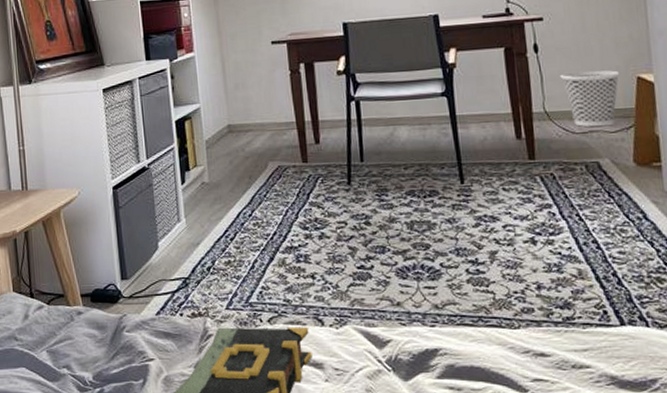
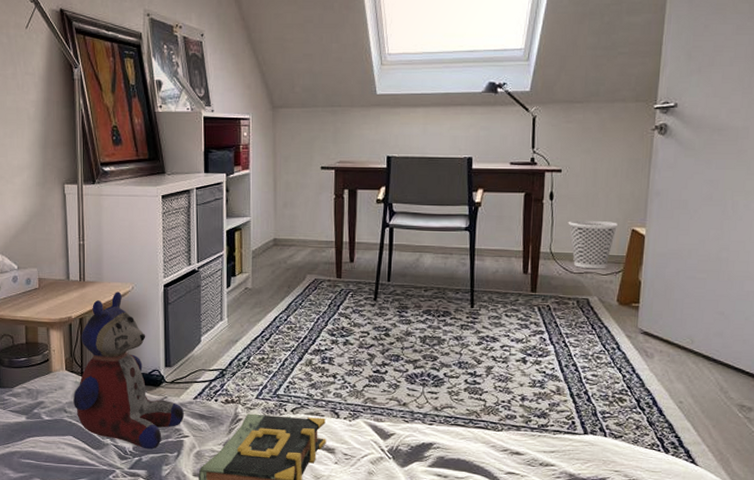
stuffed bear: none [23,199,148,378] -> present [73,292,185,450]

